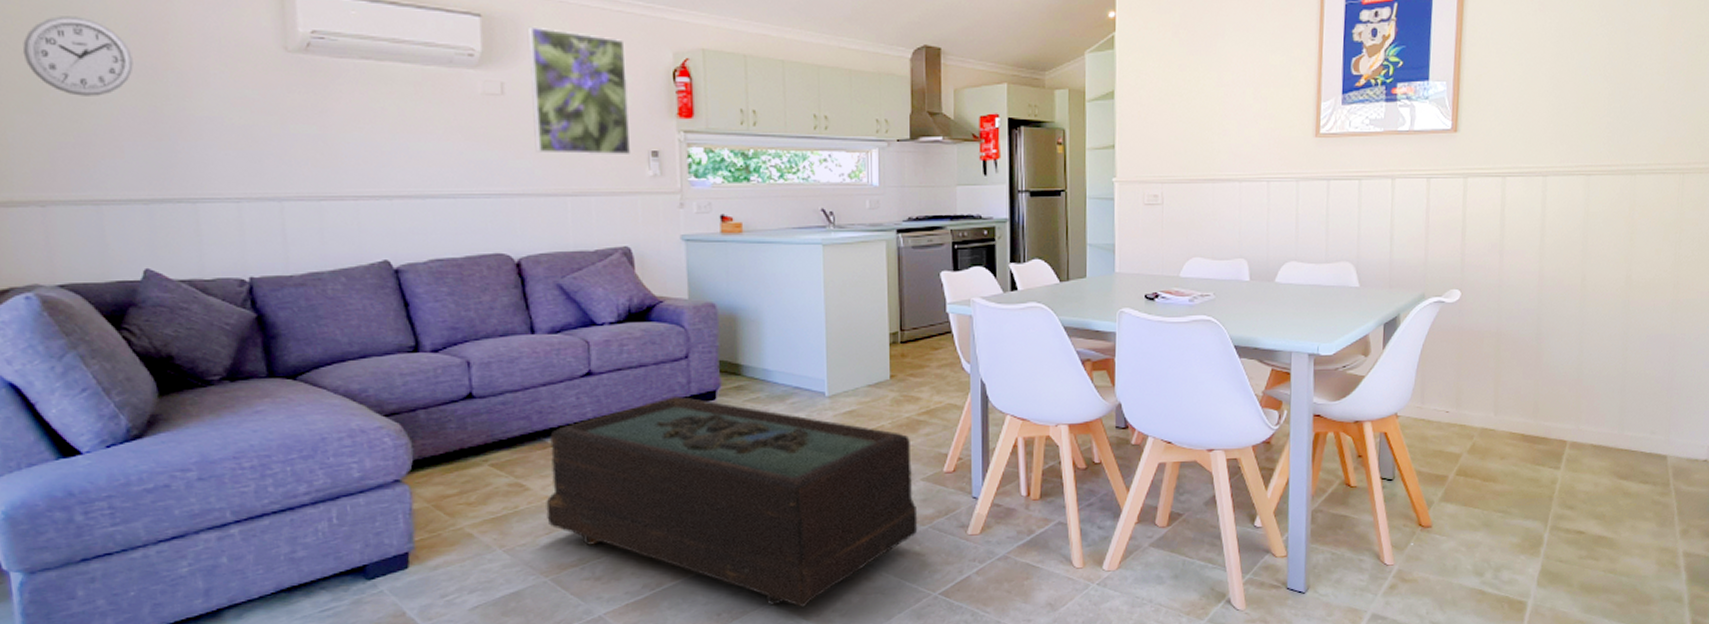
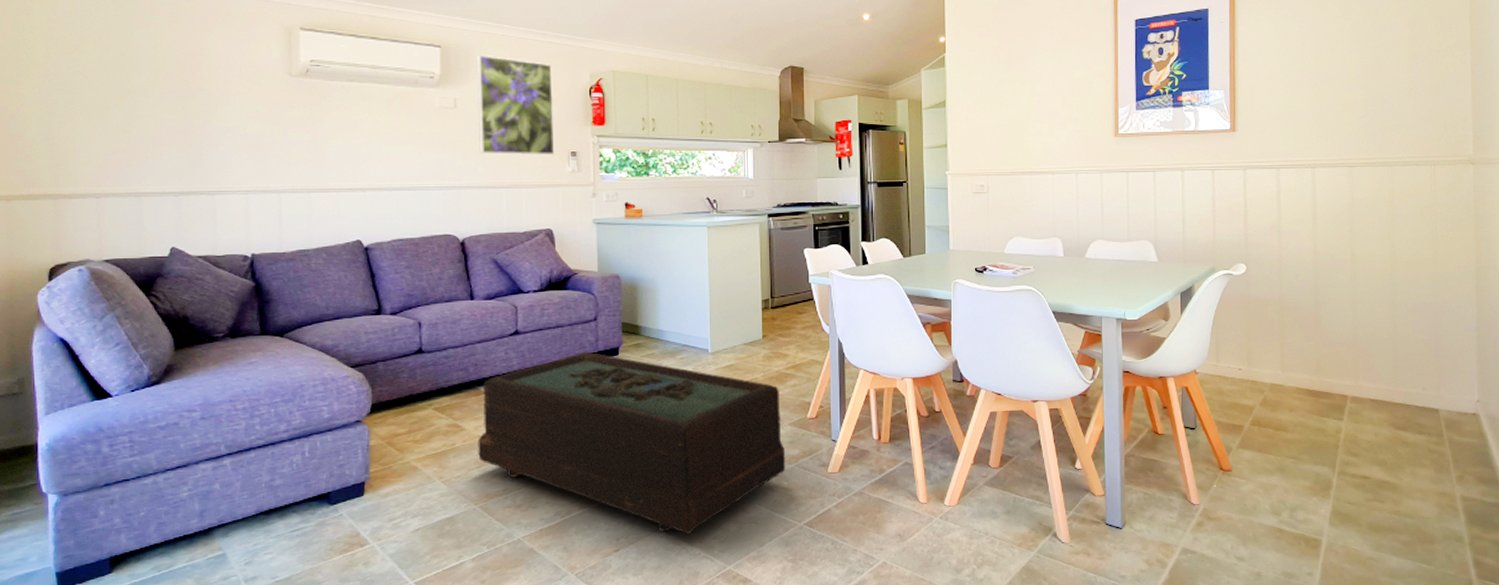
wall clock: present [22,16,133,96] -> none [92,51,174,112]

